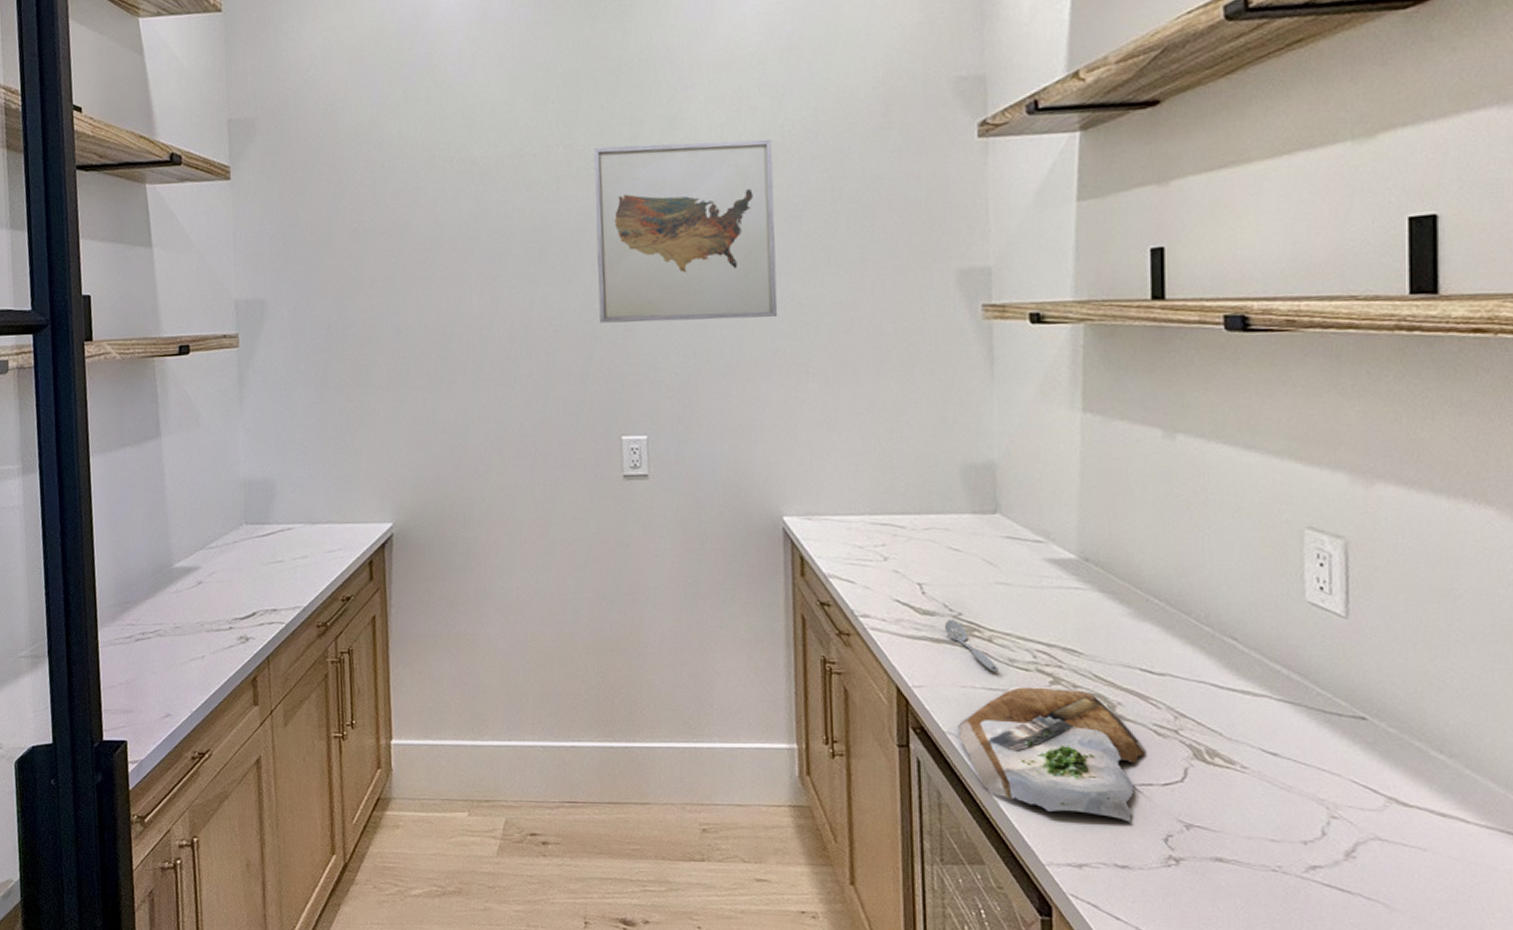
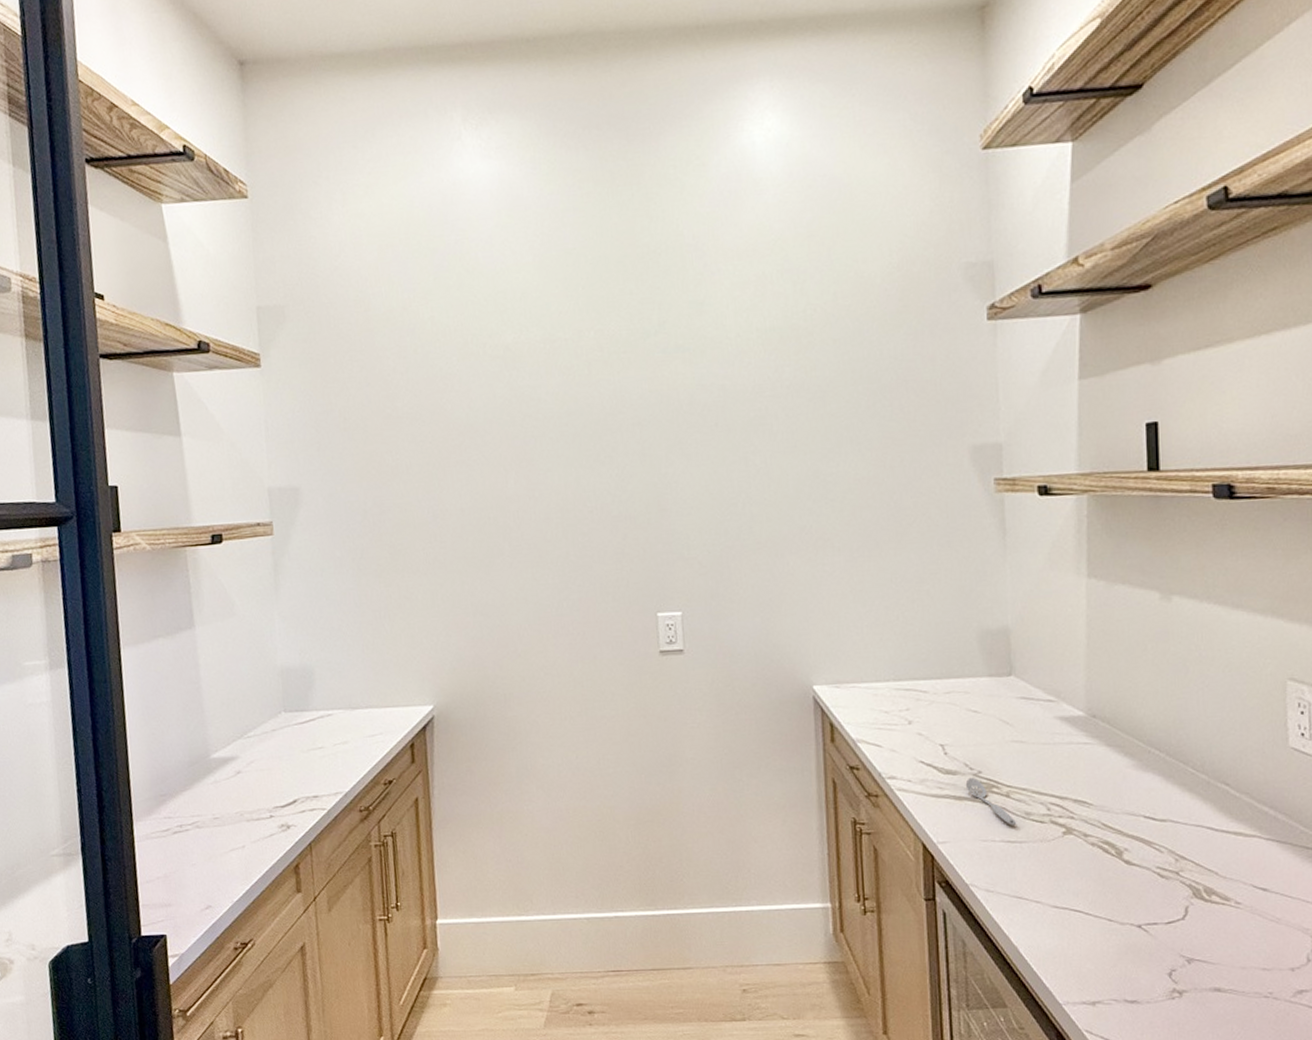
wall art: present [593,139,778,323] -> none [624,323,804,504]
cutting board: present [957,685,1146,822] -> none [979,836,1151,960]

